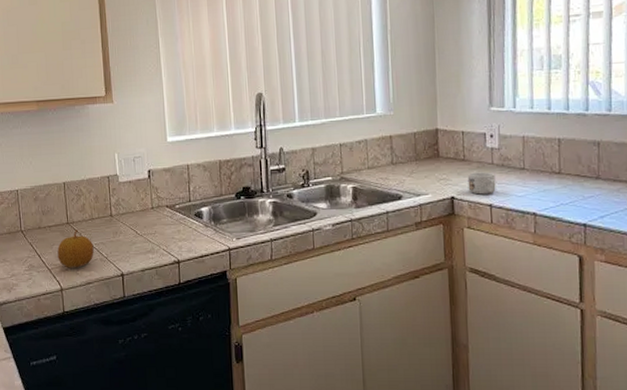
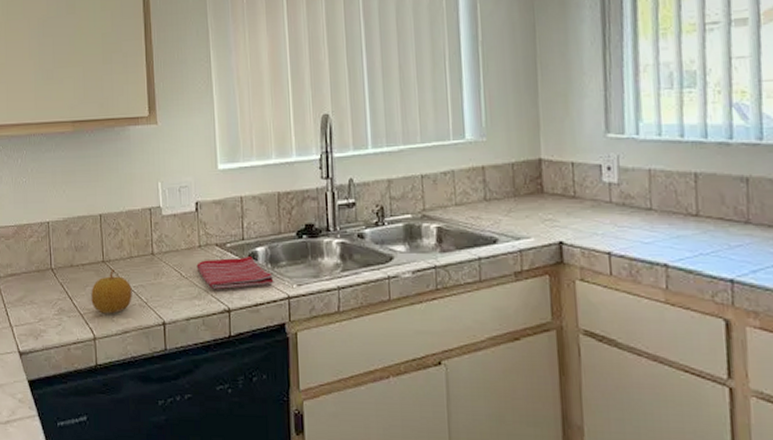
dish towel: none [150,216,217,244] -> present [196,256,274,289]
mug: present [467,172,496,195] -> none [579,212,616,240]

